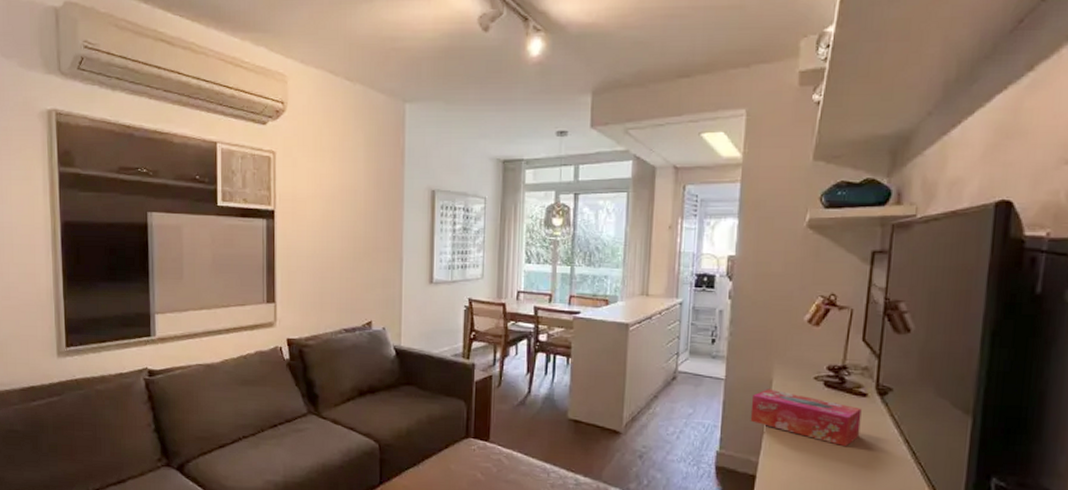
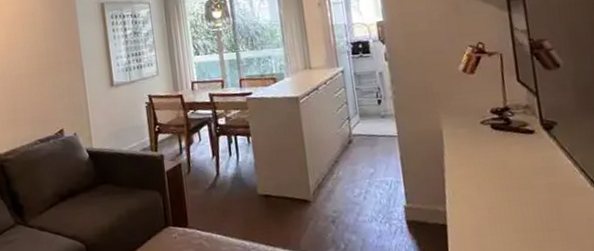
tissue box: present [750,388,862,447] -> none [426,138,537,185]

